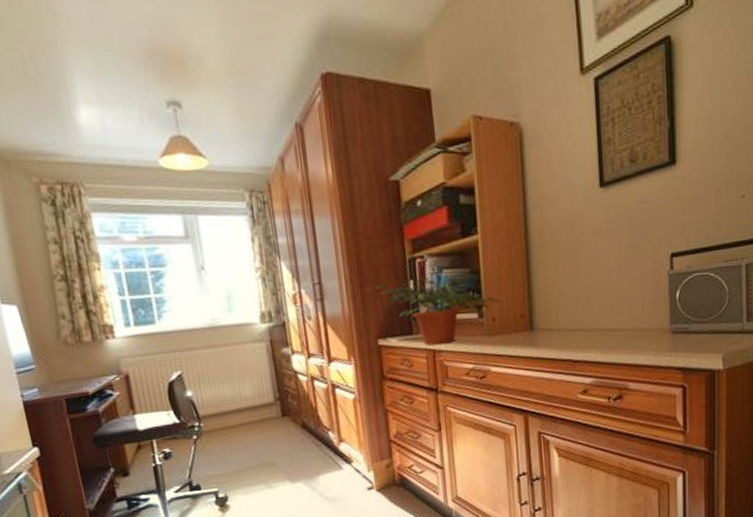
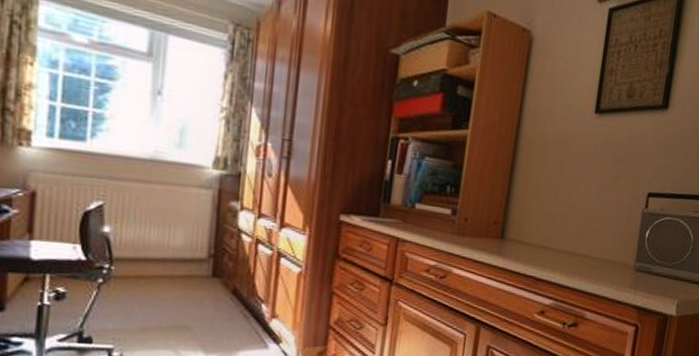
potted plant: present [375,276,501,347] -> none [349,157,477,236]

